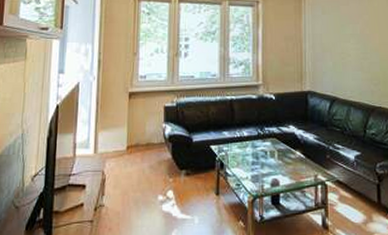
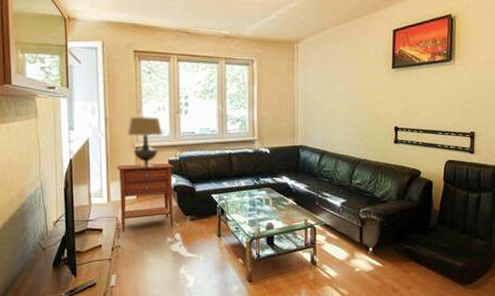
nightstand: none [107,110,170,189] -> present [117,164,174,232]
table lamp: none [121,58,160,115] -> present [127,116,163,167]

